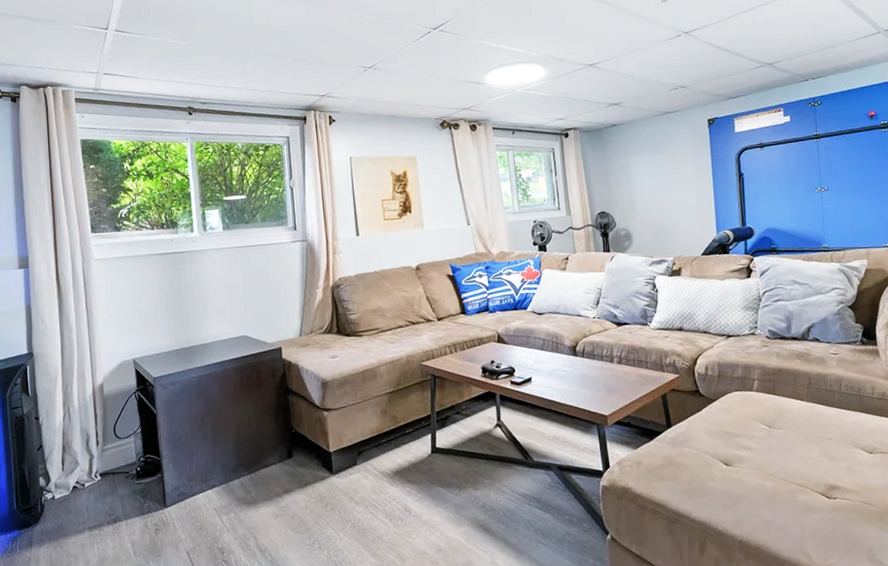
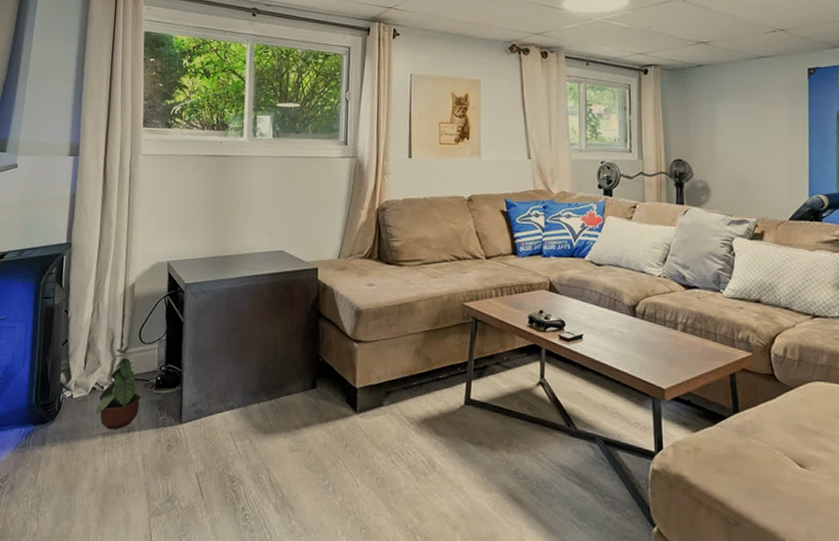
potted plant: none [79,444,127,523] -> present [95,347,145,430]

